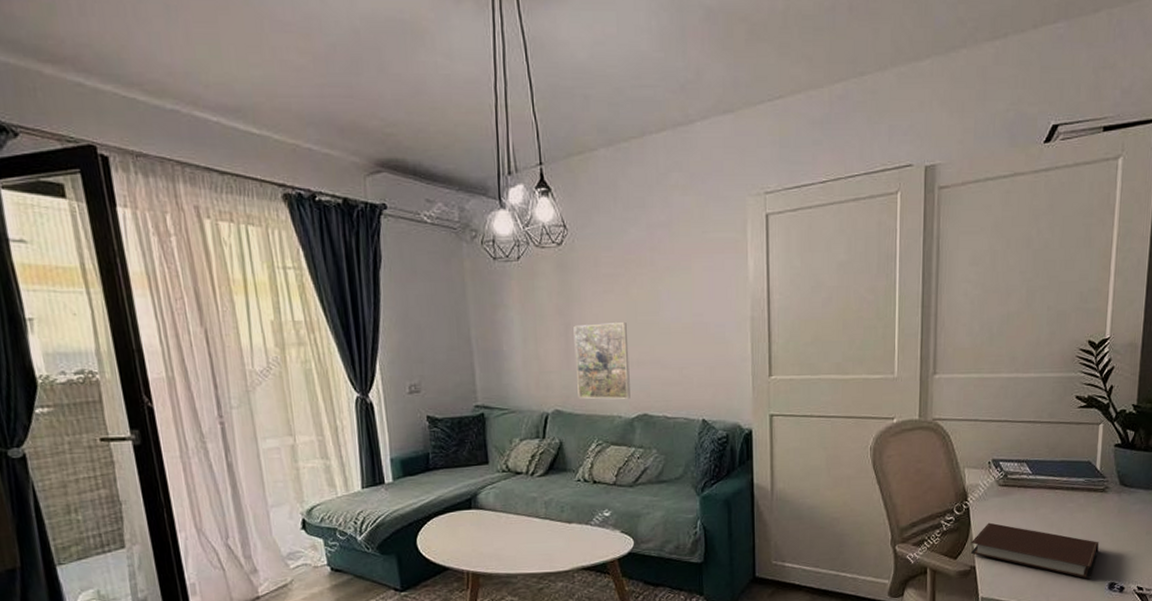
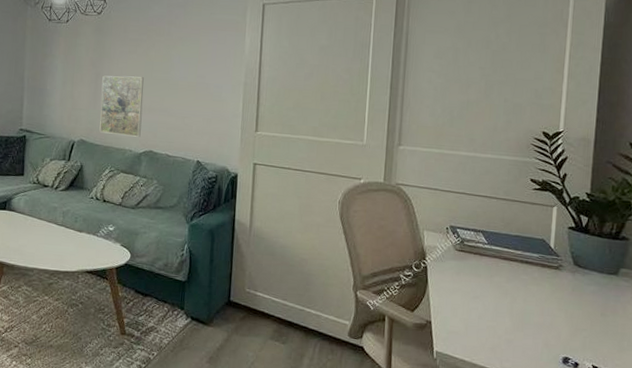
notebook: present [970,522,1099,579] -> none [426,282,553,350]

